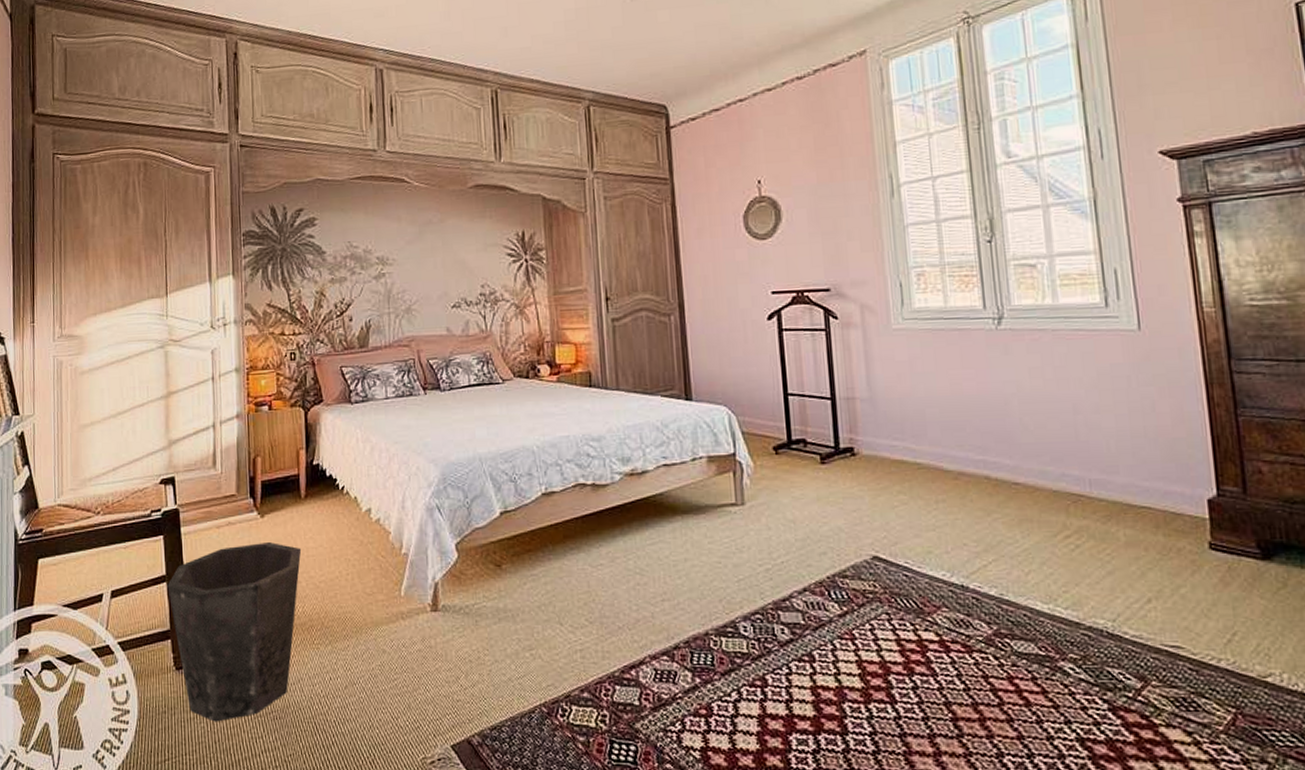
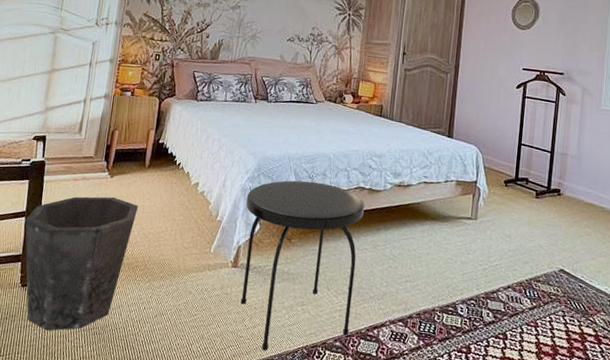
side table: none [435,485,598,715] -> present [241,180,365,351]

